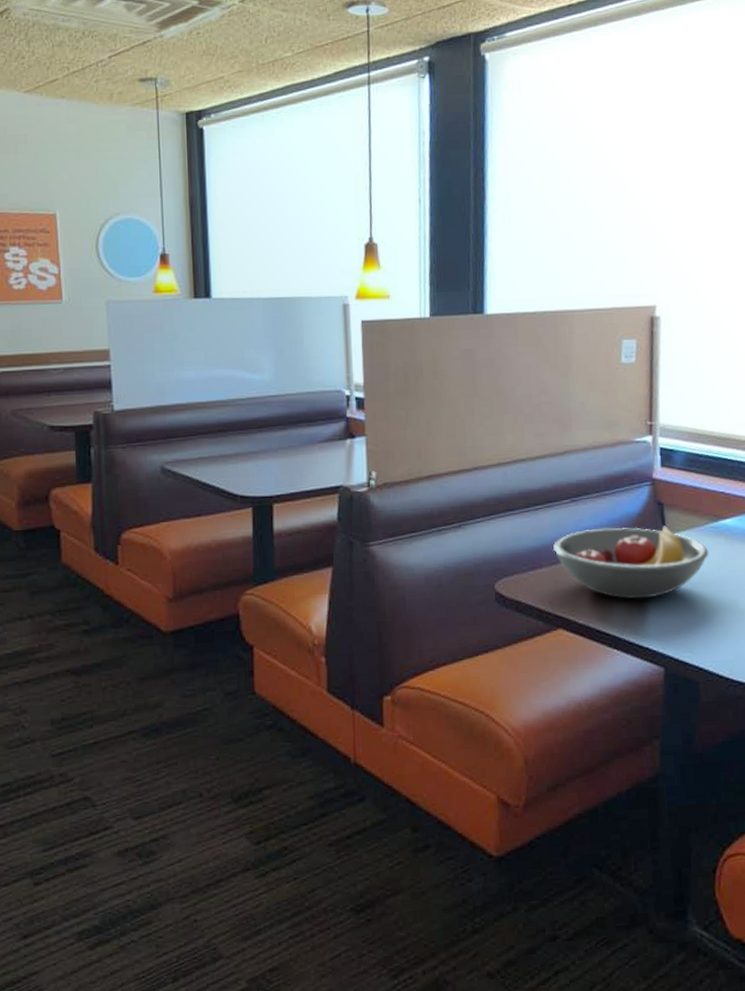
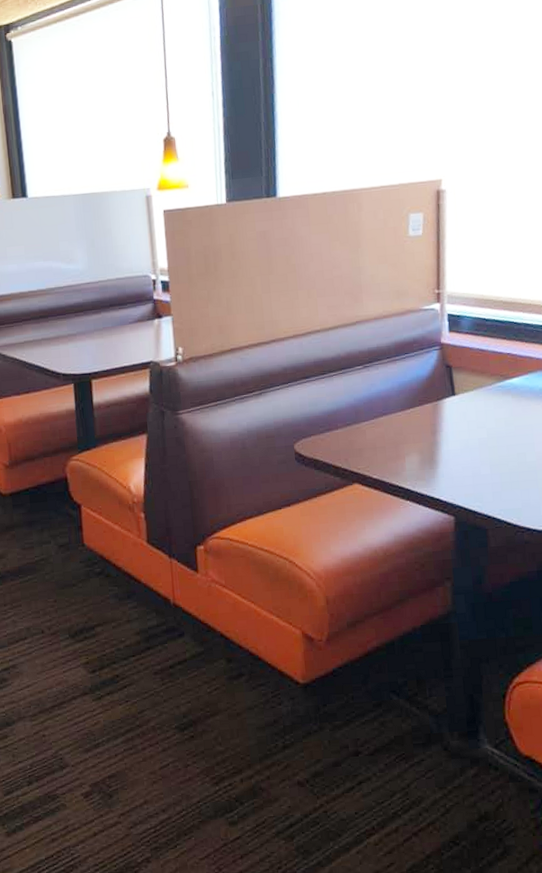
fruit bowl: present [552,525,709,599] -> none [347,386,496,455]

